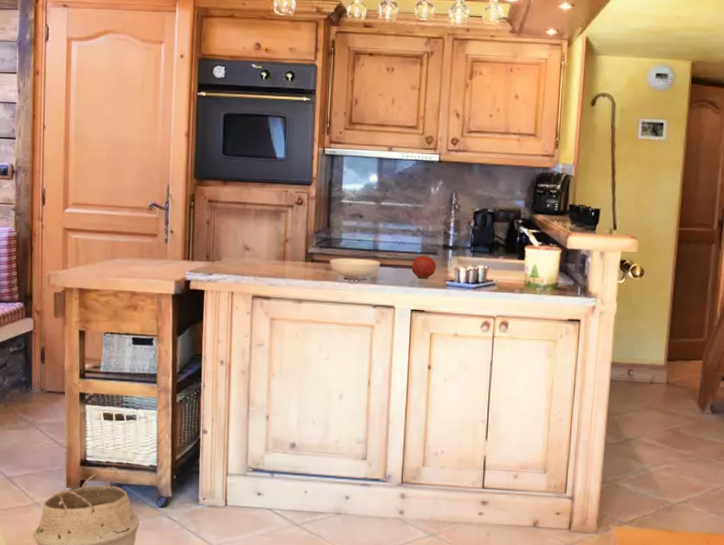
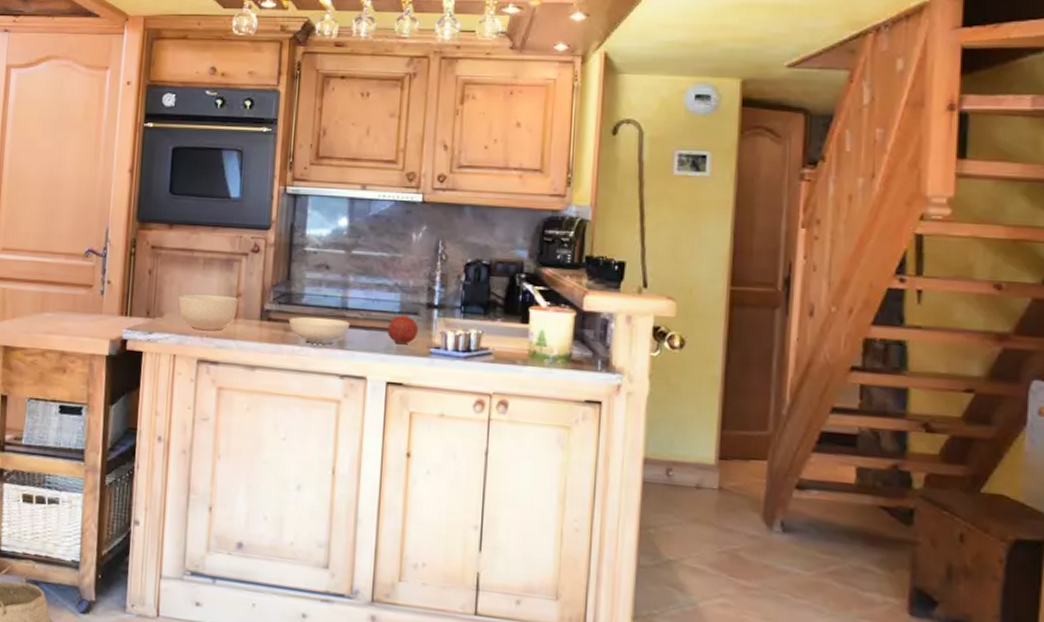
bowl: none [233,240,286,272] -> present [177,293,239,332]

